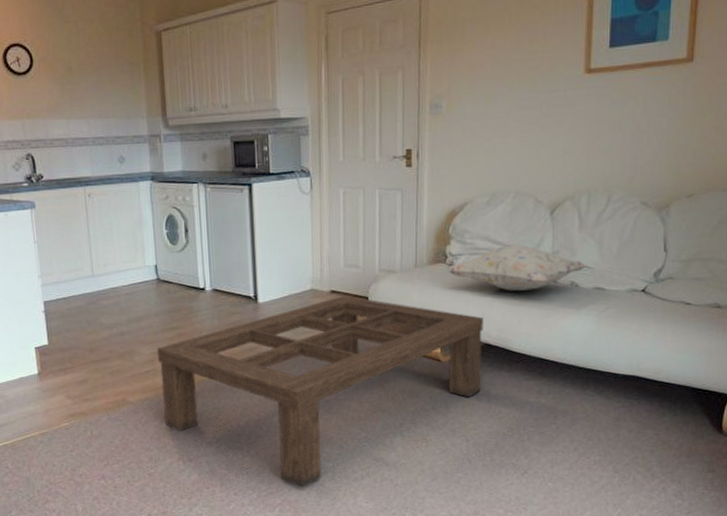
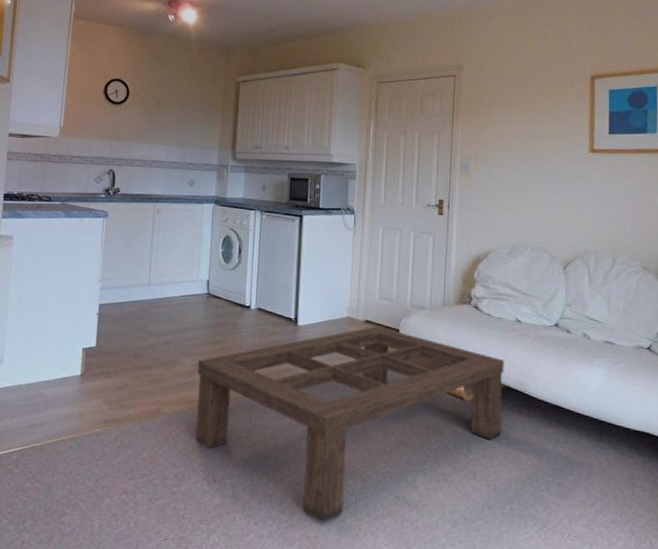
decorative pillow: present [446,244,588,291] -> none [471,293,598,338]

